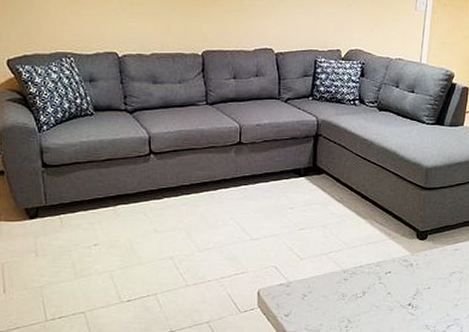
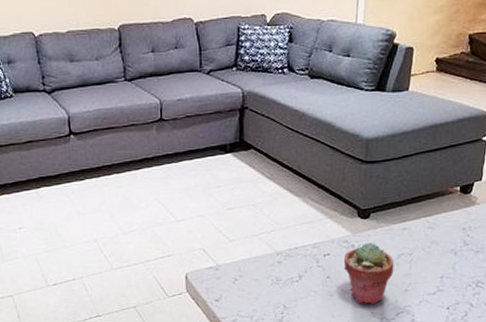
potted succulent: none [403,261,447,319] -> present [343,242,394,305]

